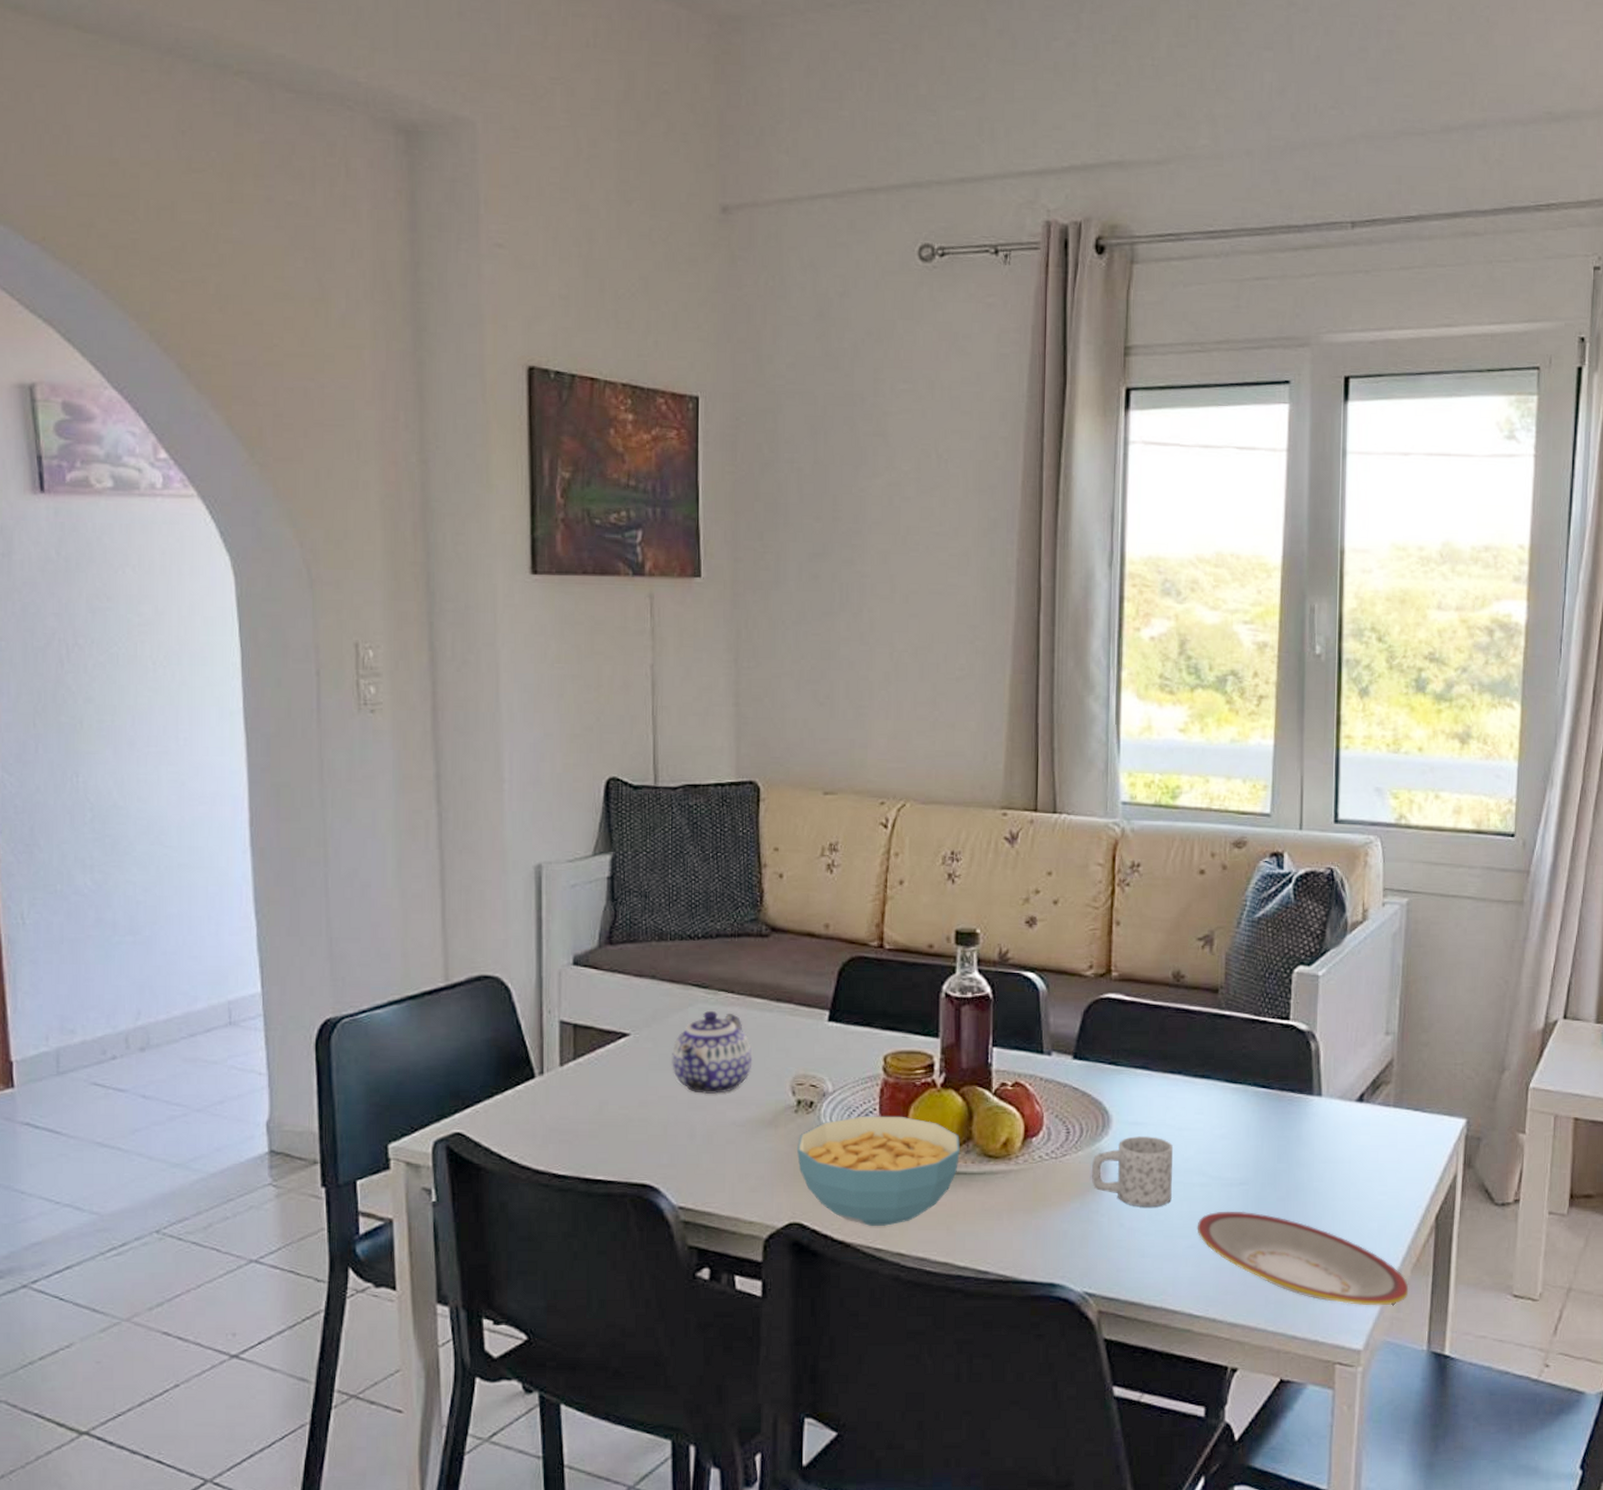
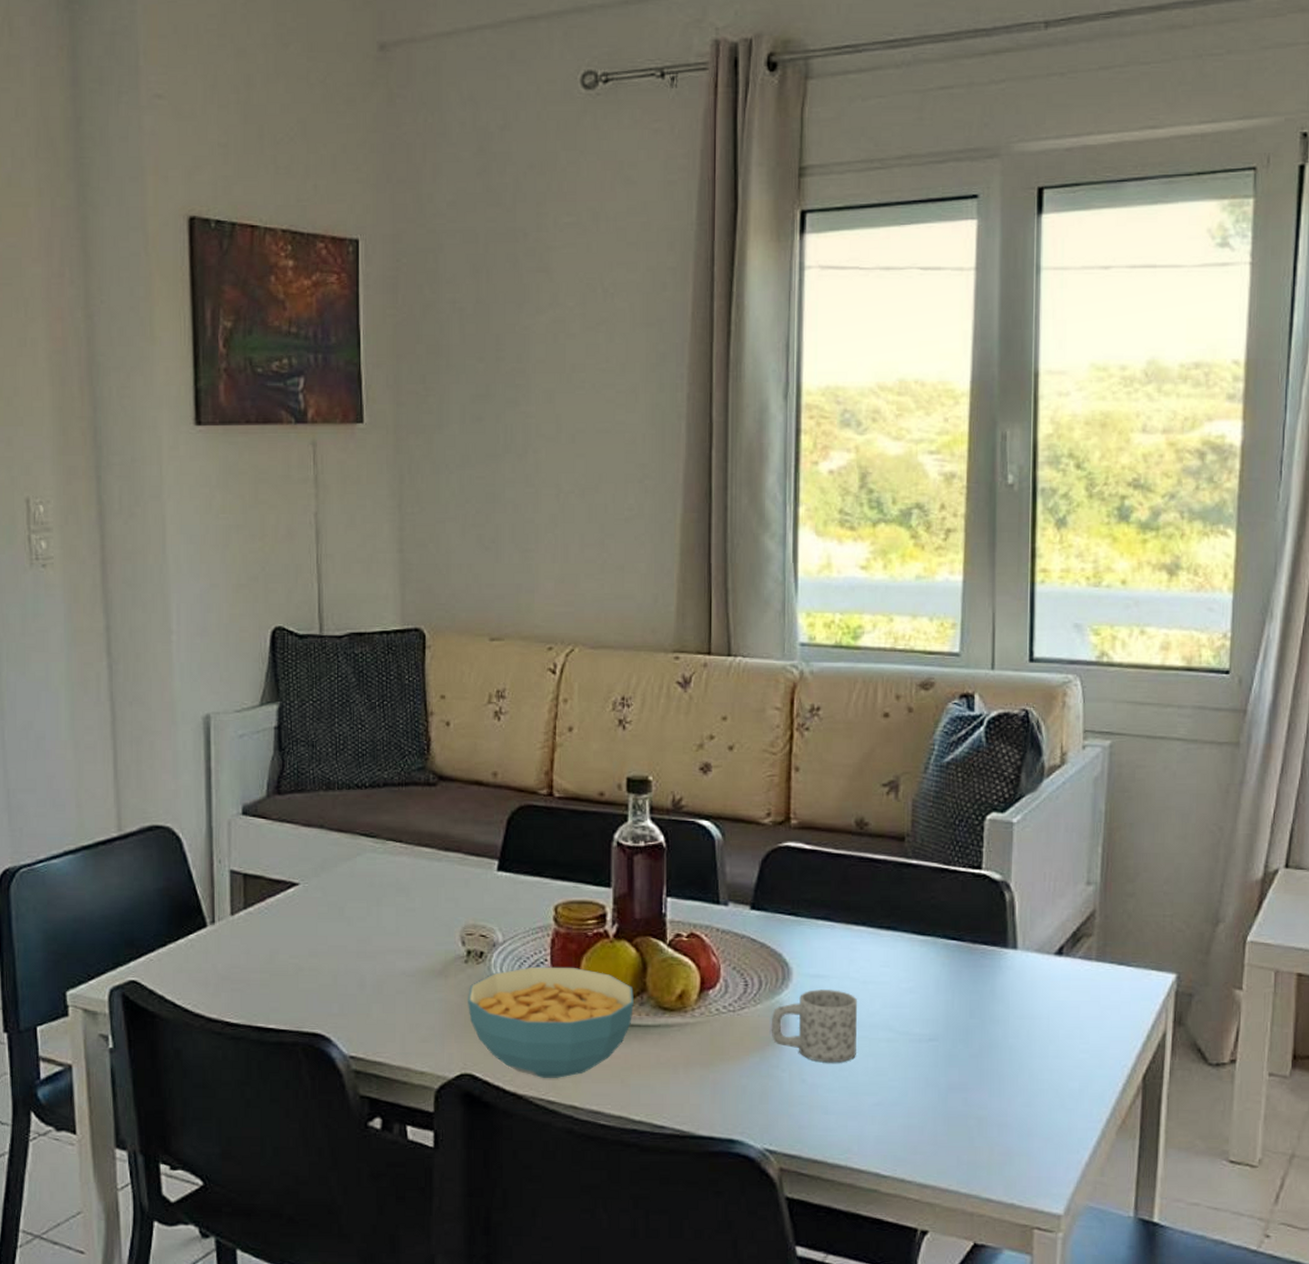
teapot: present [672,1010,753,1094] -> none [341,859,422,943]
plate: present [1197,1211,1409,1306] -> none [883,1067,1114,1169]

